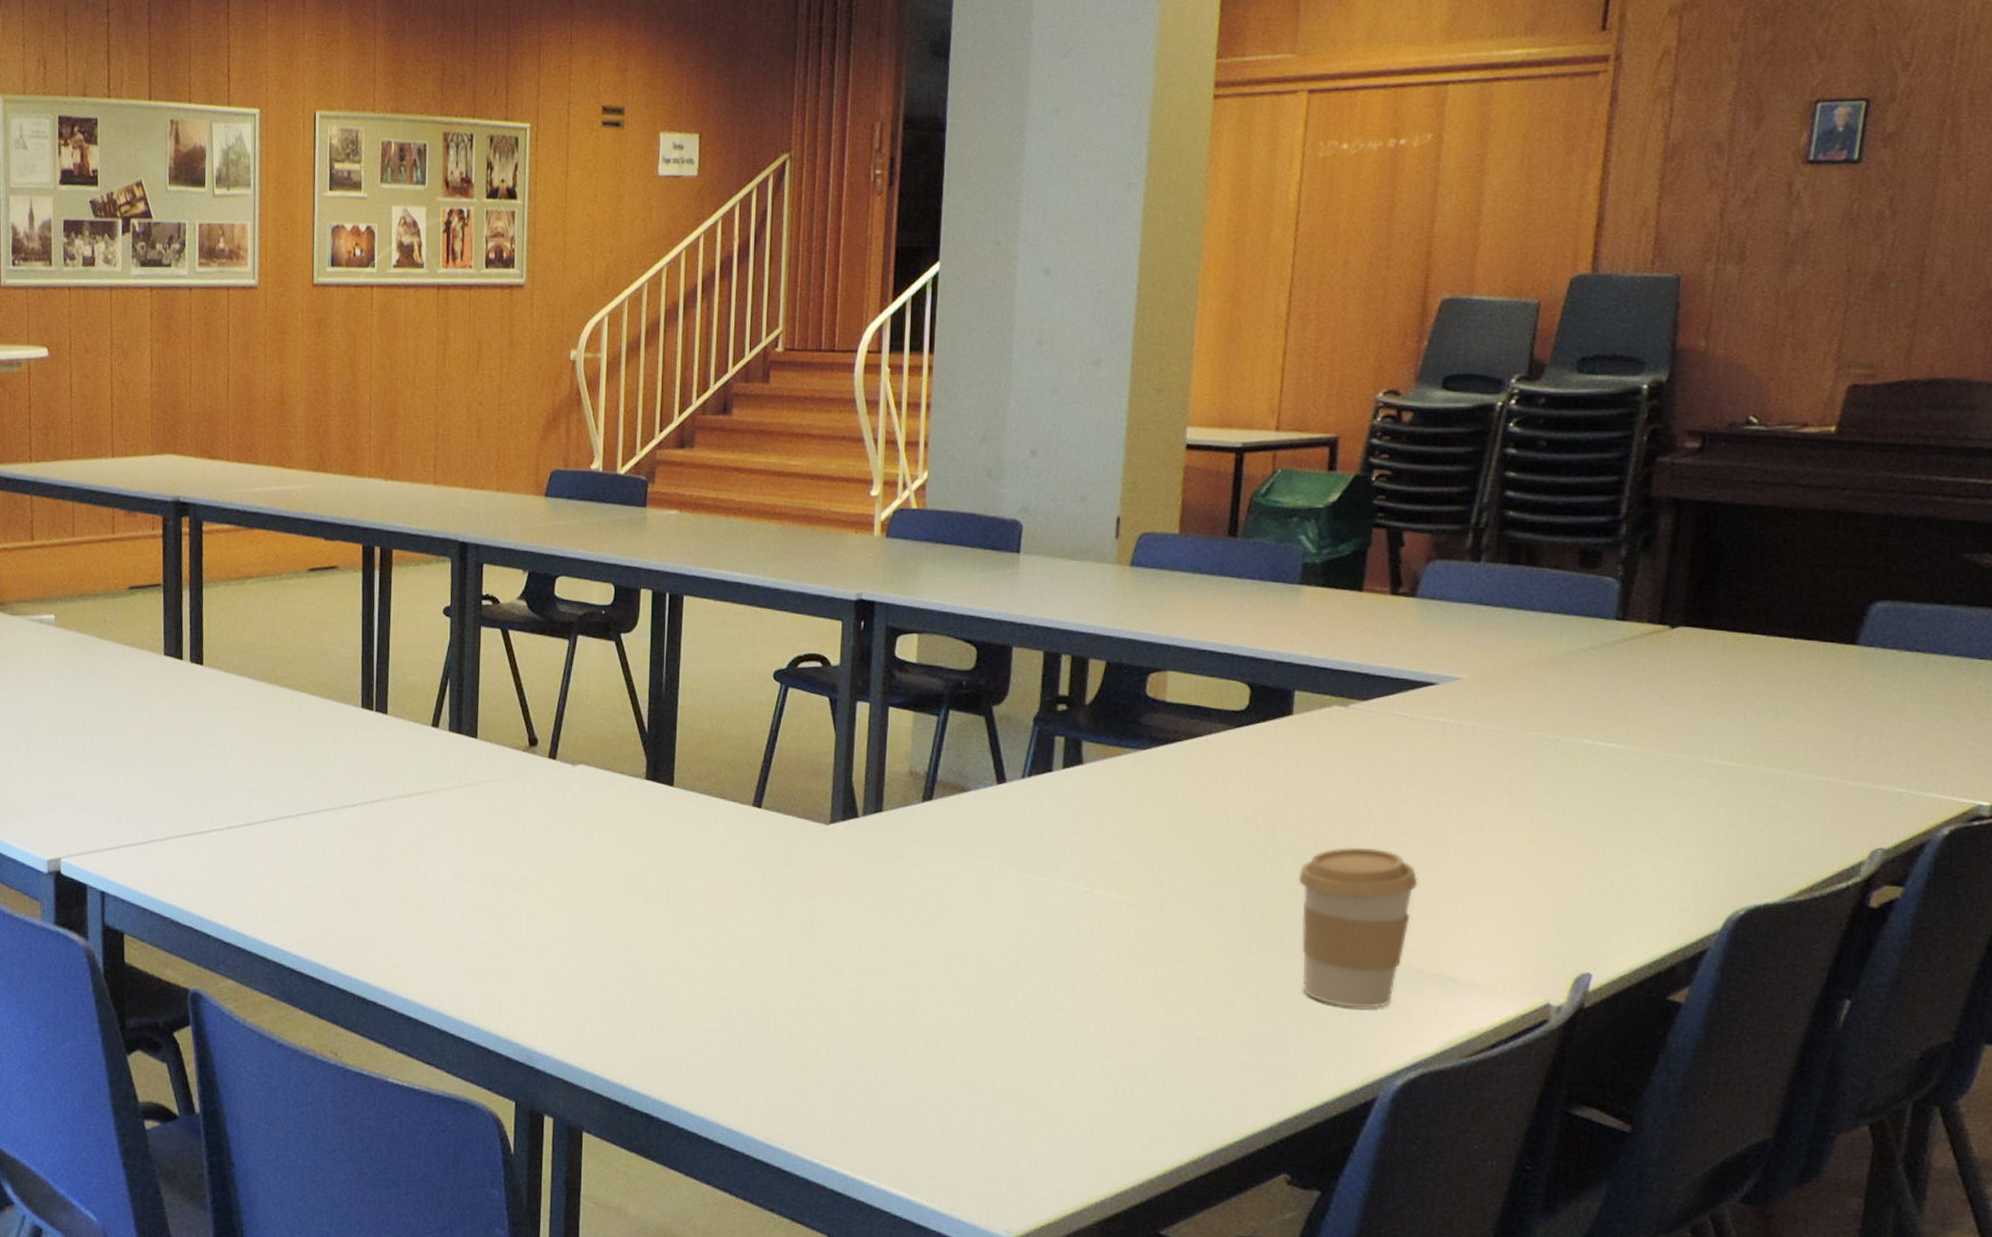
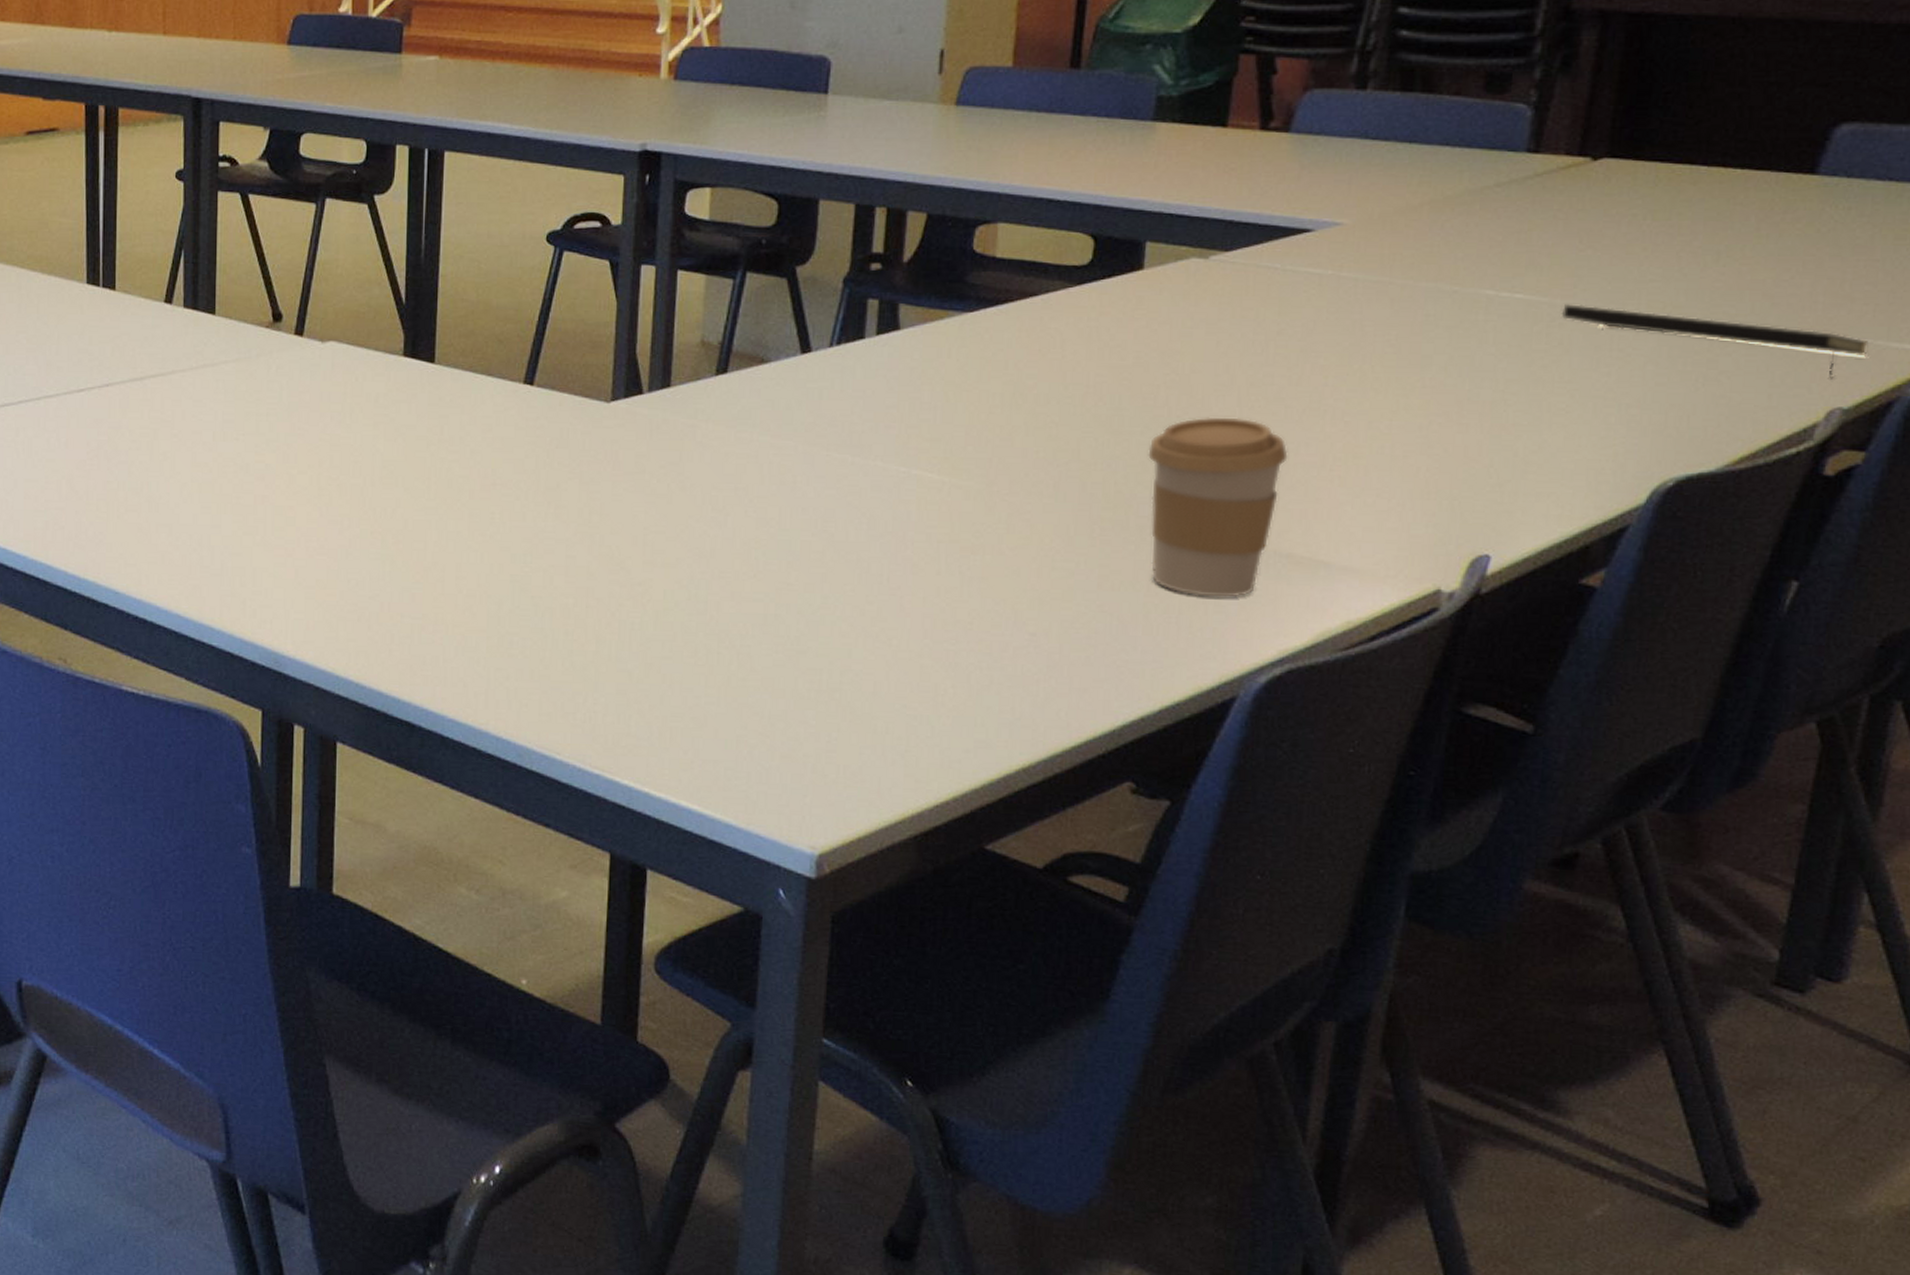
notepad: none [1647,752,1903,823] -> present [1561,303,1869,379]

